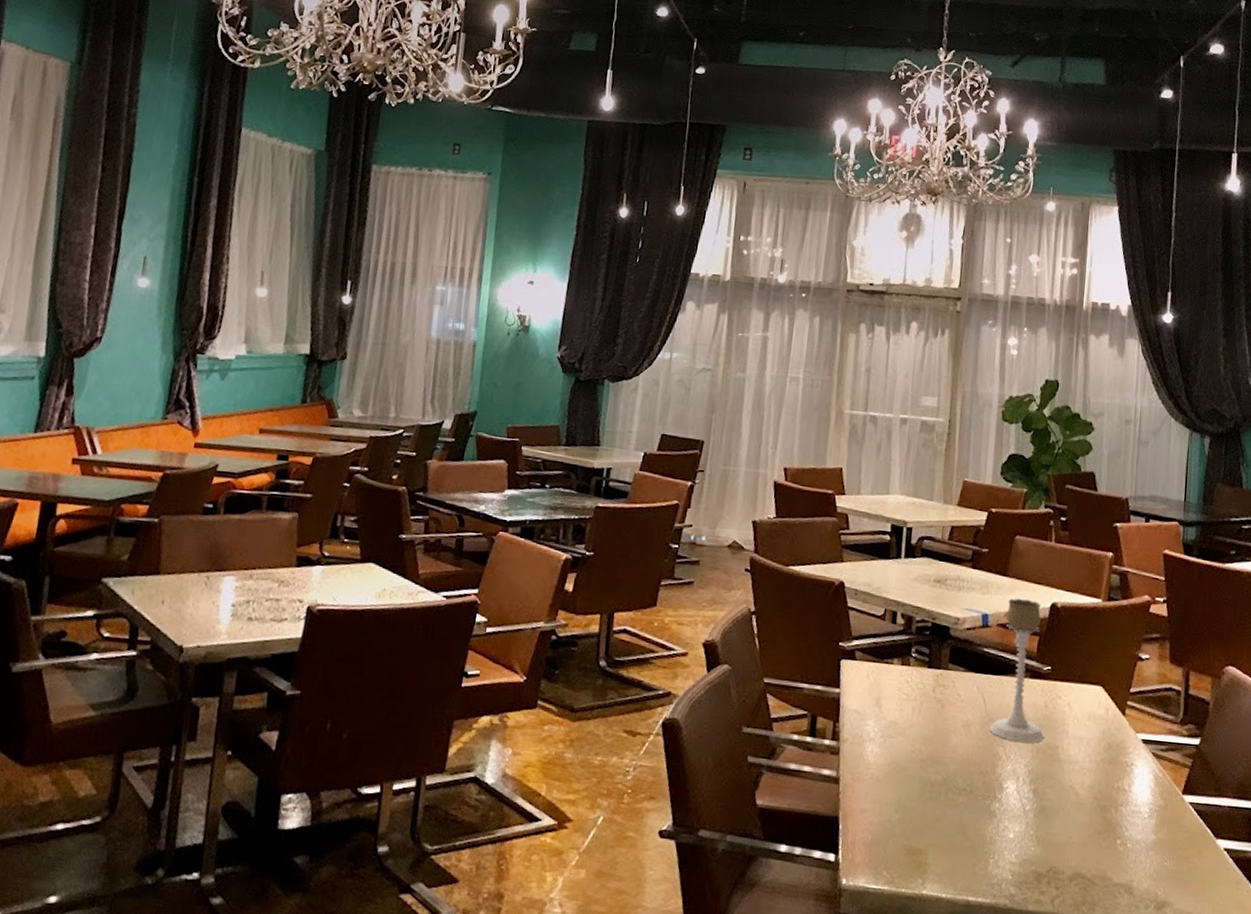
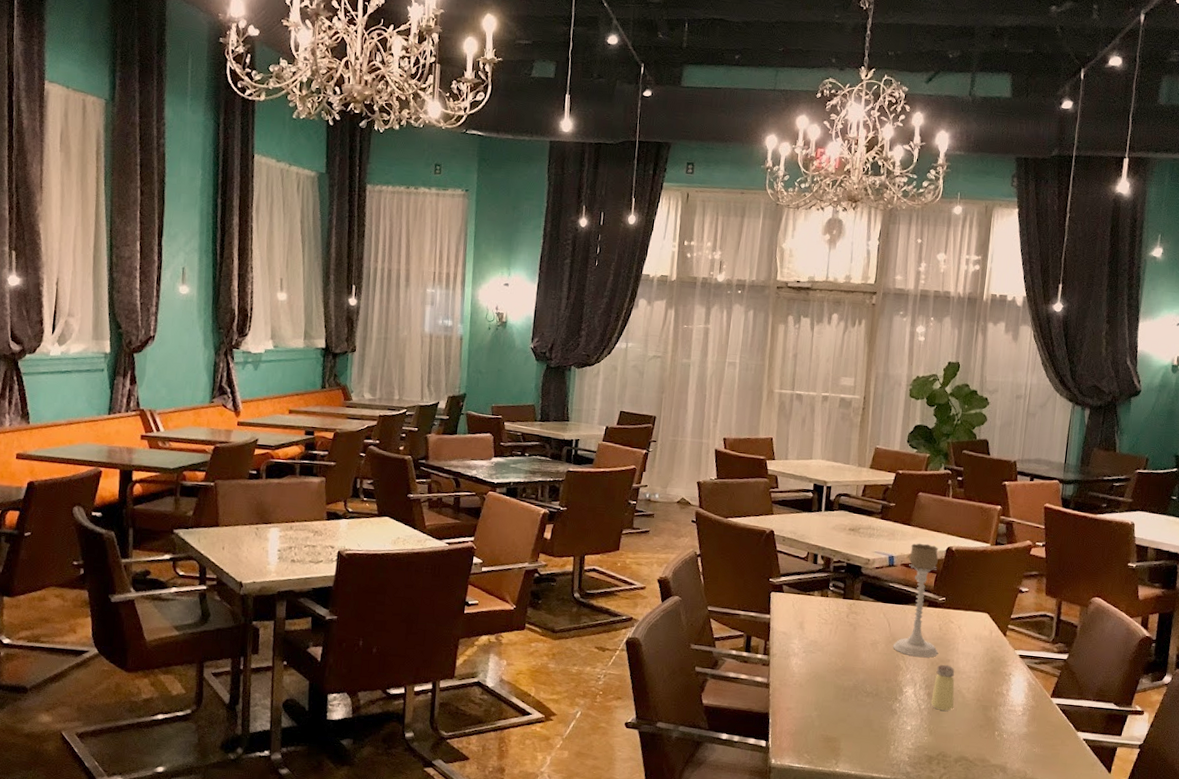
saltshaker: none [1037,752,1066,813] -> present [930,665,955,711]

